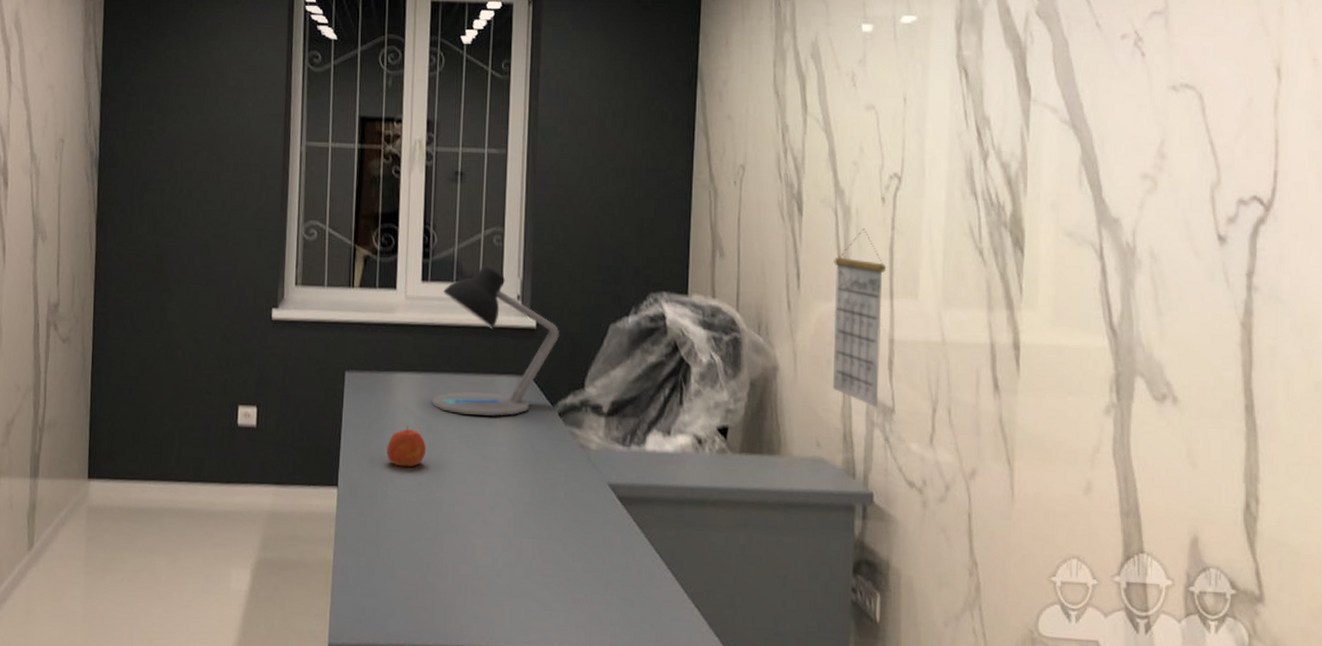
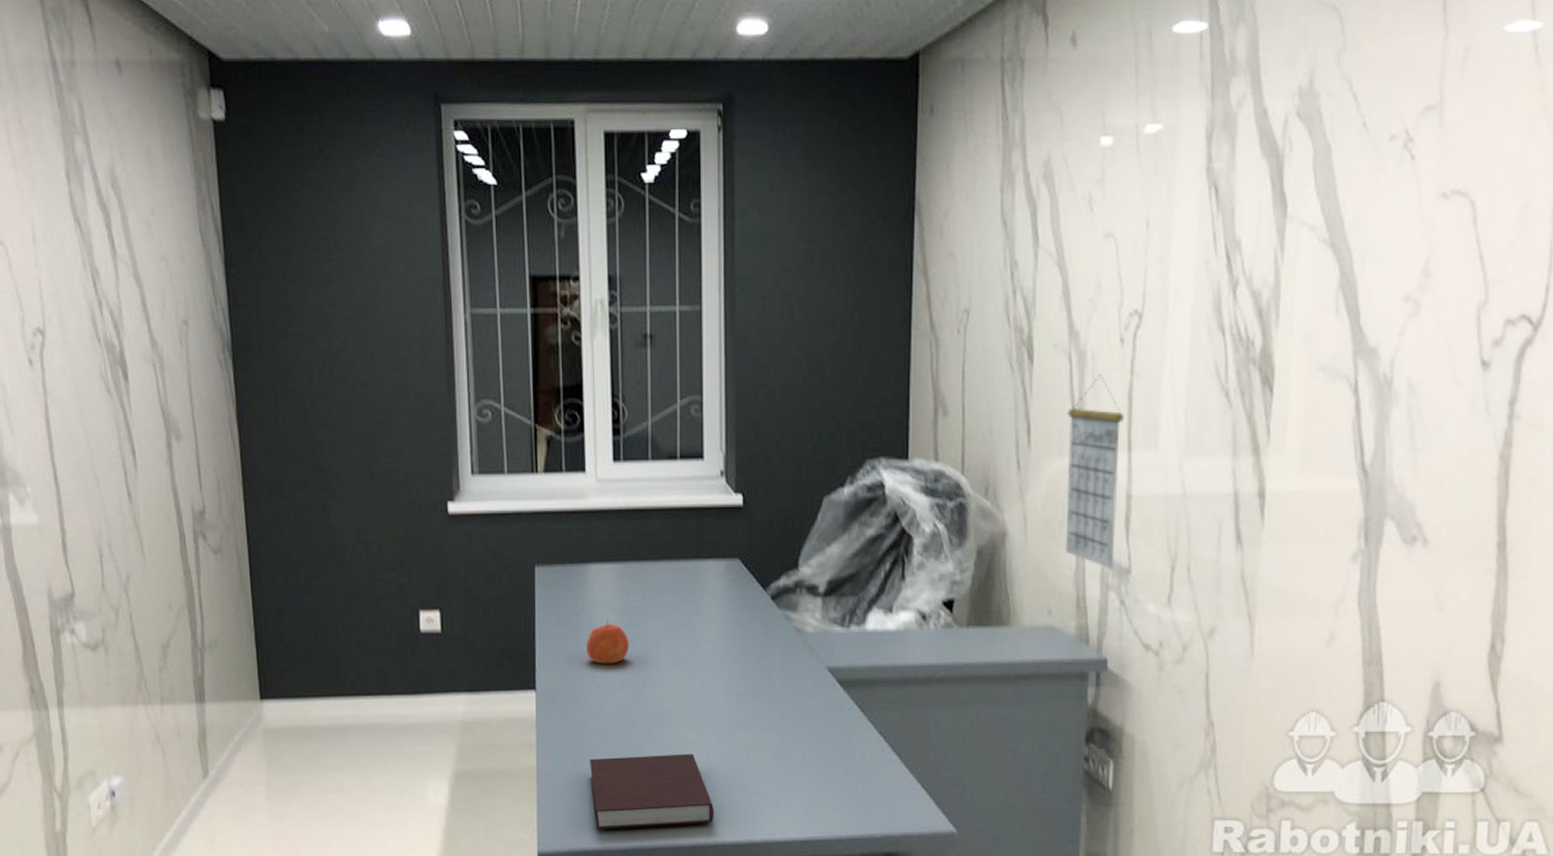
notebook: none [382,556,497,628] -> present [589,754,715,829]
desk lamp: present [431,264,559,416] -> none [632,438,768,604]

